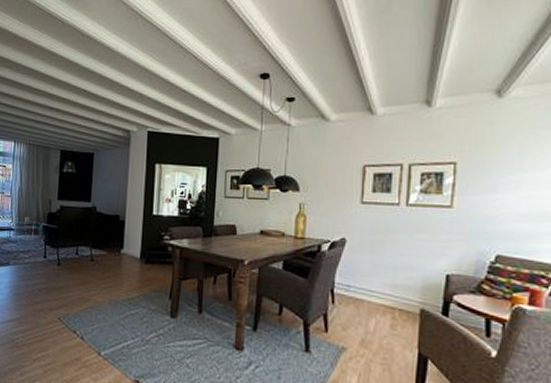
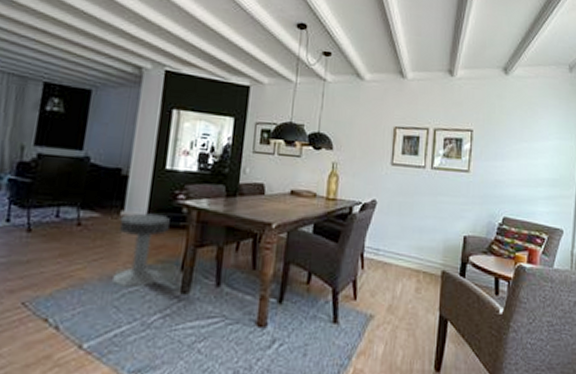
side table: none [119,251,159,312] -> present [113,213,170,289]

